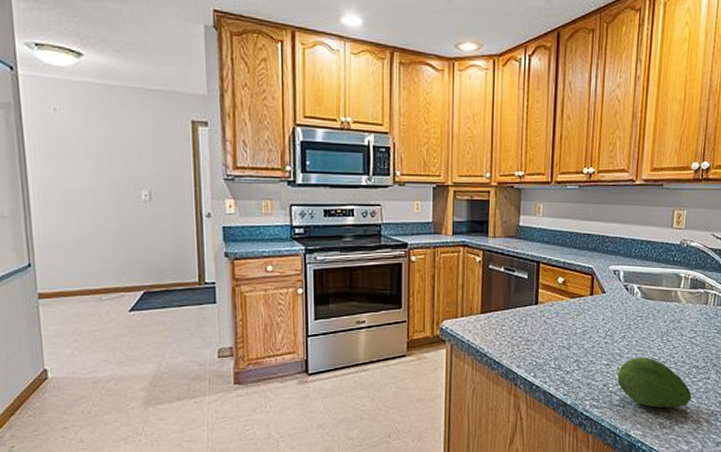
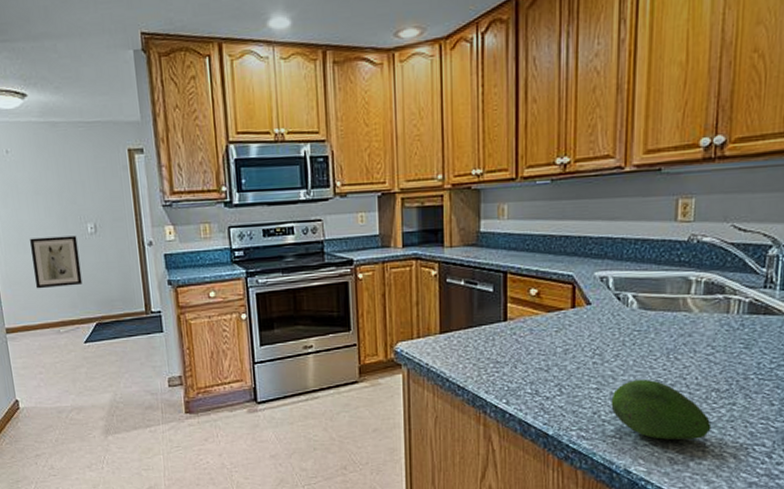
wall art: none [75,201,132,254] -> present [30,235,83,289]

